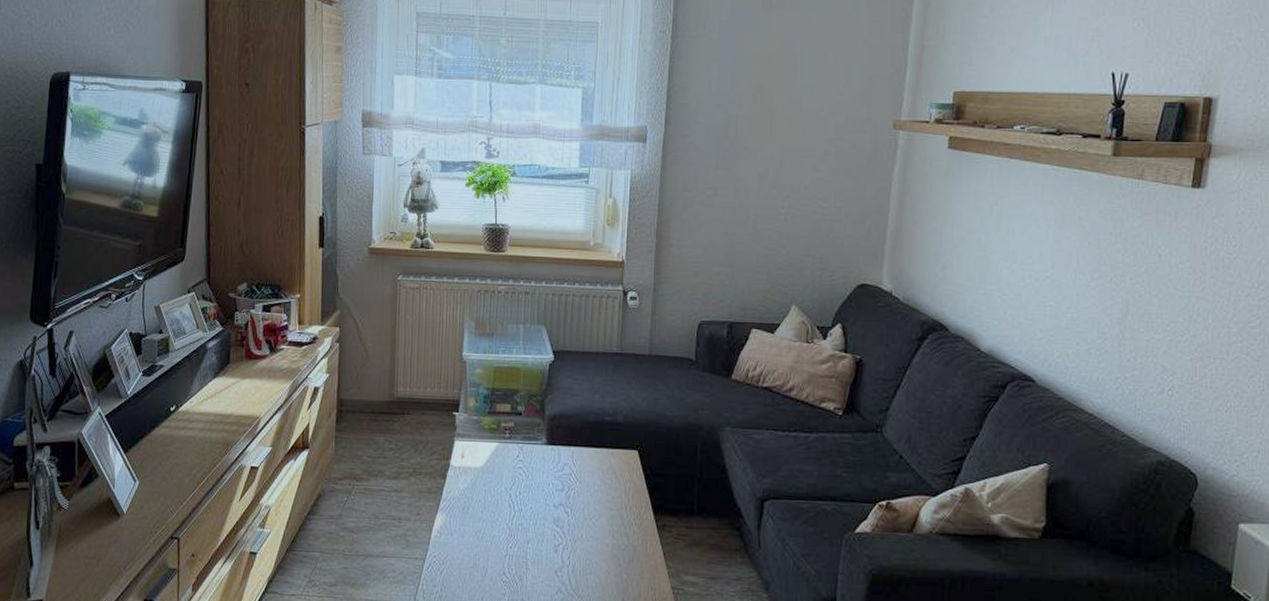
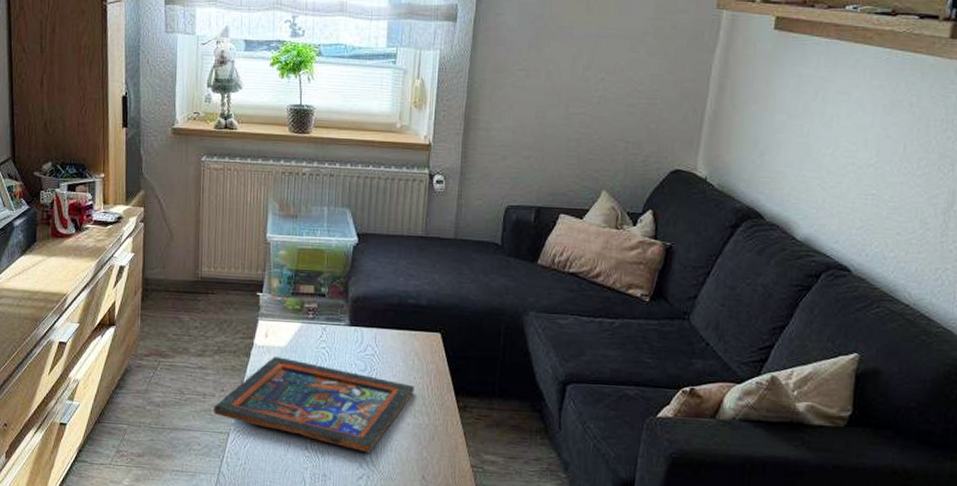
religious icon: none [409,478,612,577] -> present [213,357,414,453]

